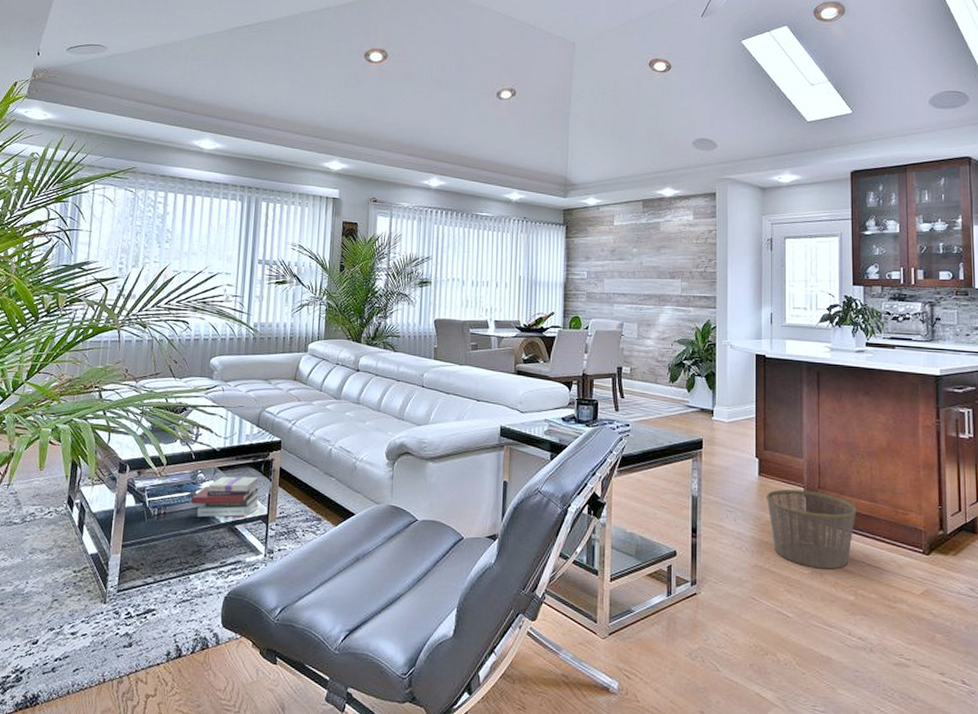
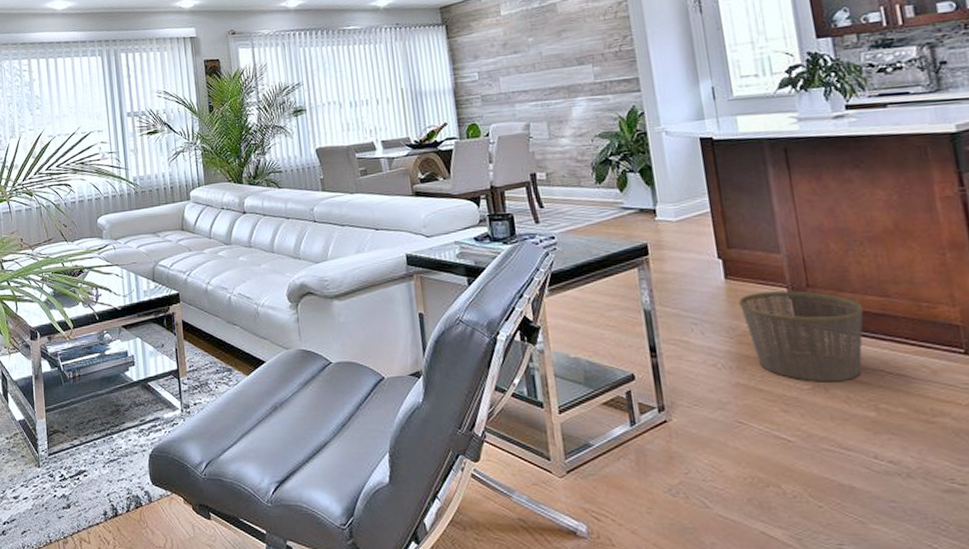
books: present [191,476,259,519] -> none [102,331,168,378]

